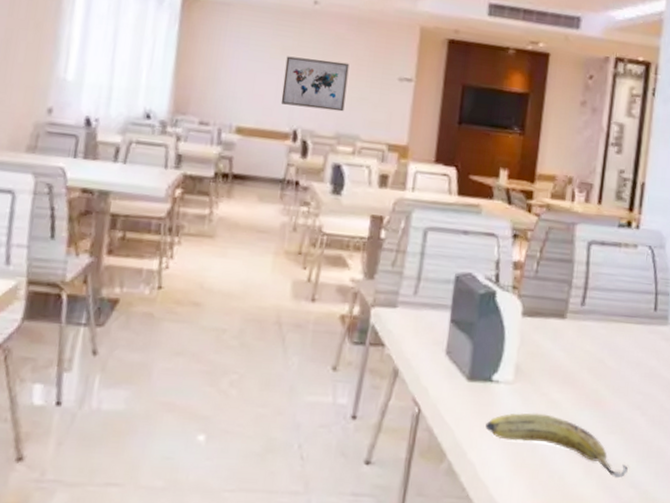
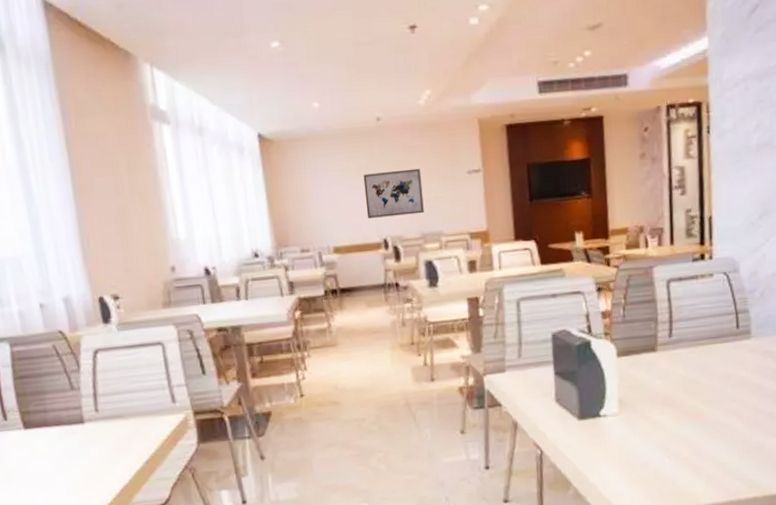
fruit: present [485,412,628,479] -> none [601,433,732,475]

